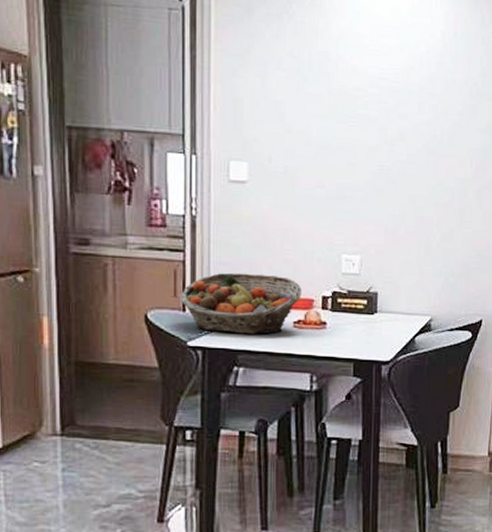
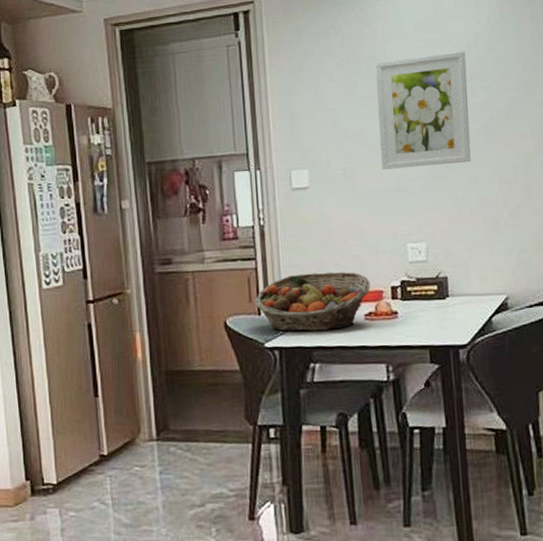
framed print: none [323,58,417,179] -> present [375,51,472,170]

